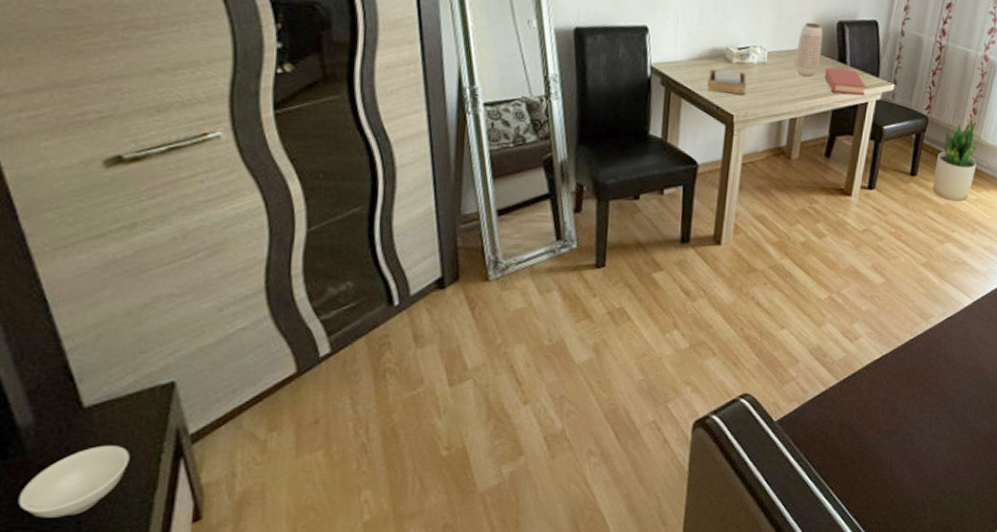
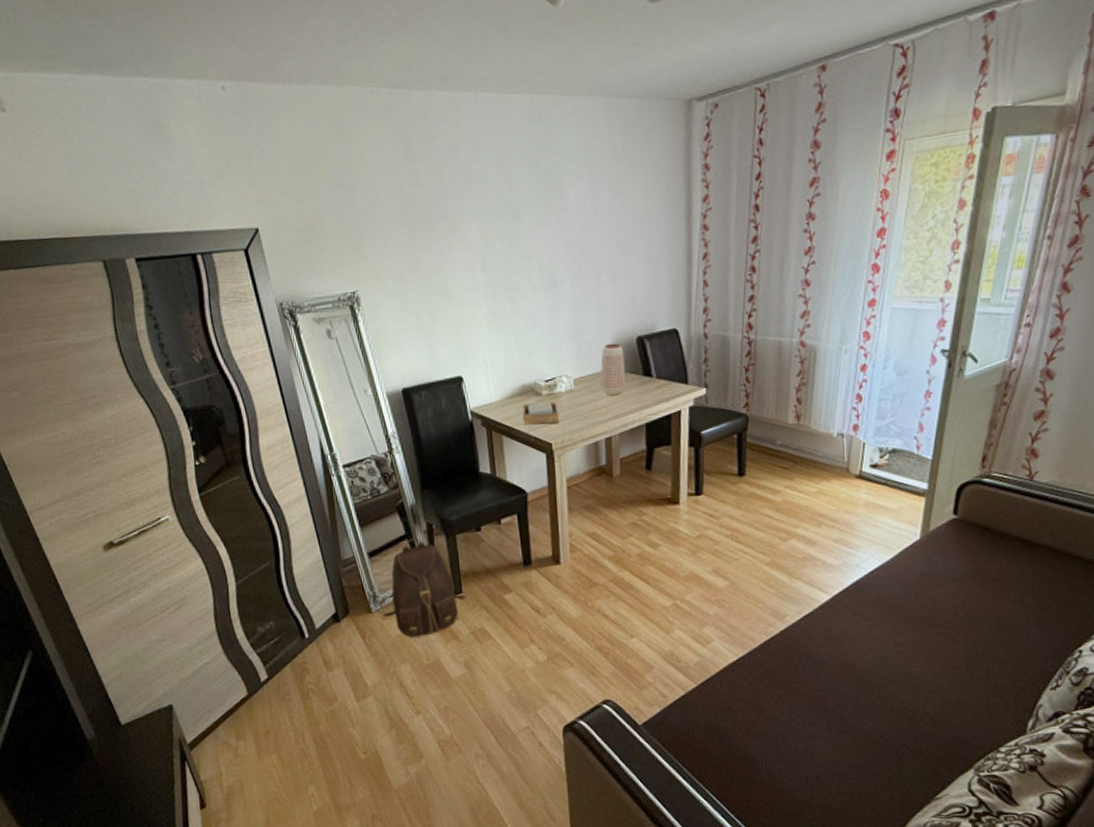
bowl: present [18,444,130,518] -> none [96,751,155,804]
backpack: none [502,199,609,314] -> present [383,538,466,638]
book: present [824,67,866,95] -> none [632,381,677,407]
planter: present [933,121,980,202] -> none [764,411,811,497]

